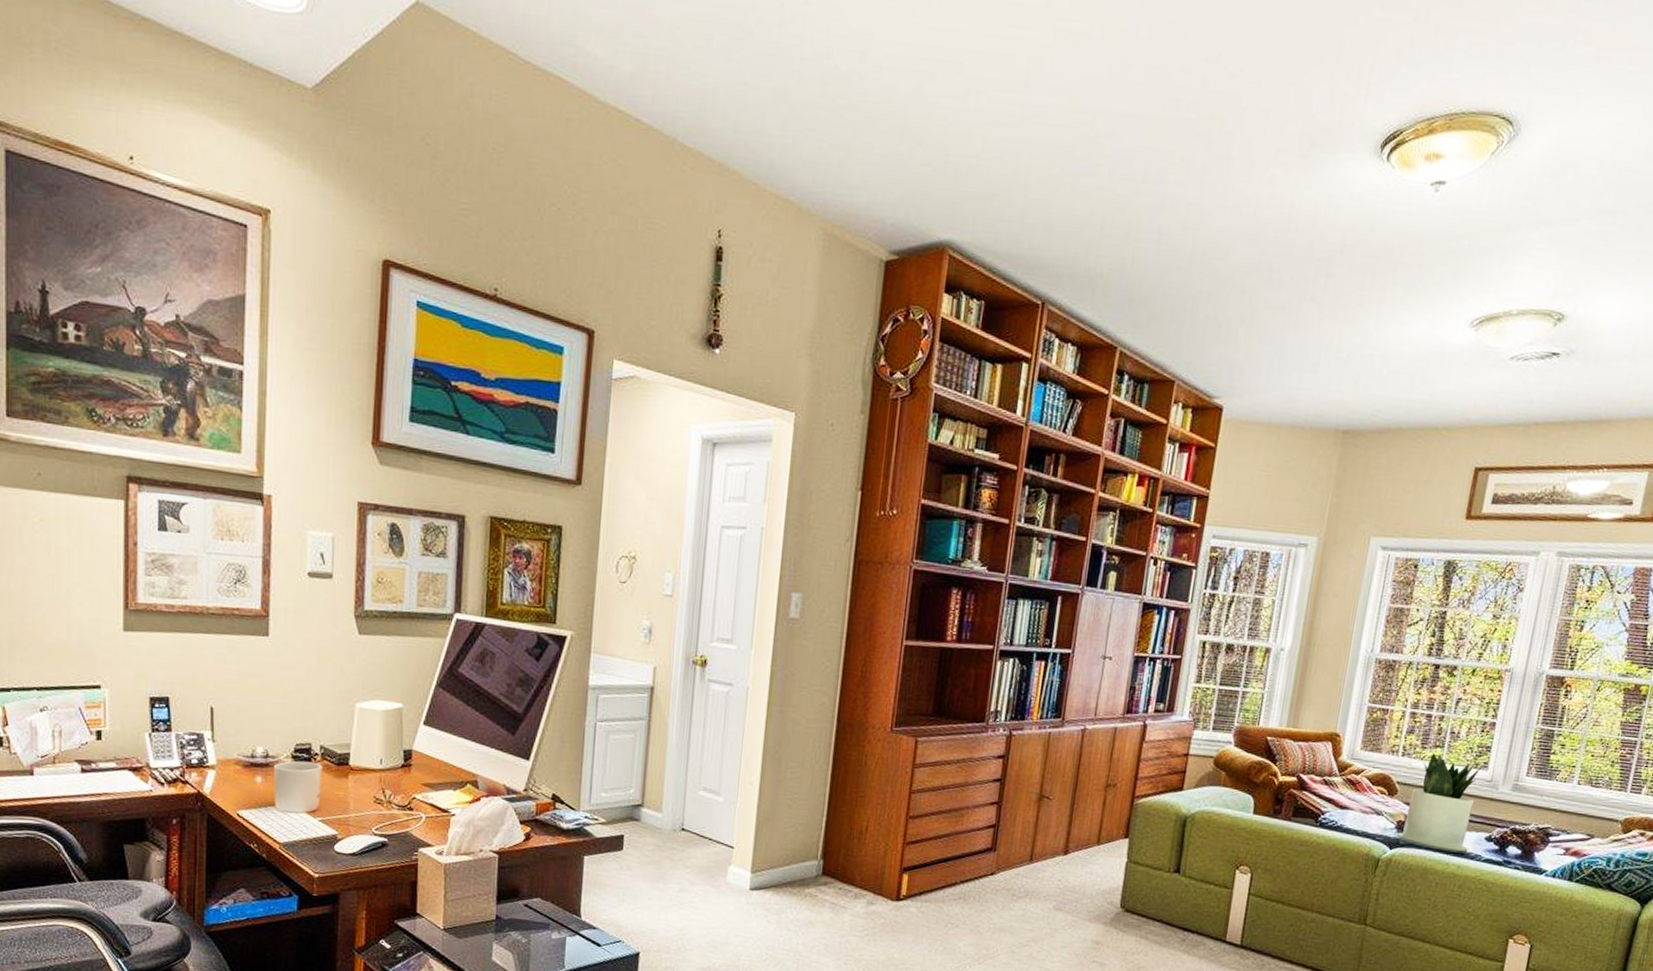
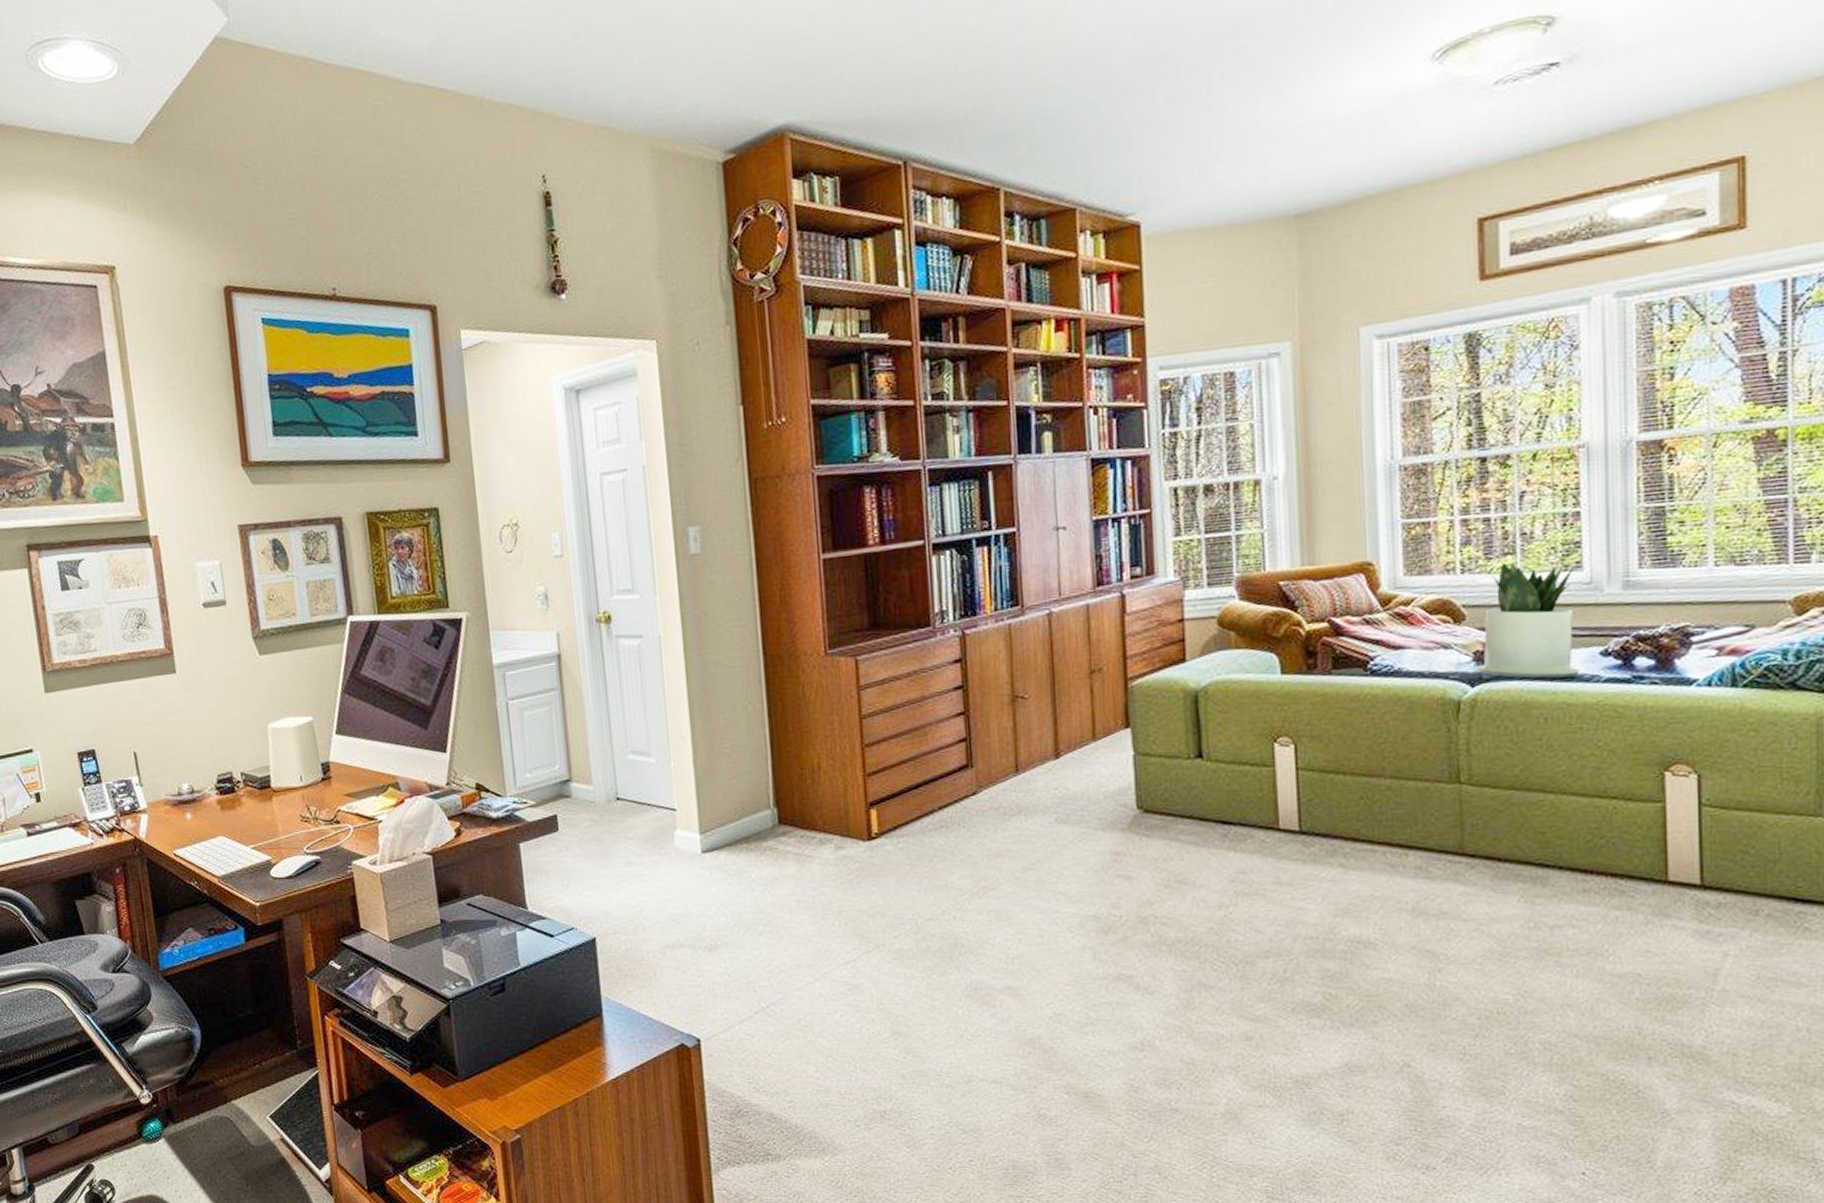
mug: present [273,760,322,814] -> none [200,790,250,846]

